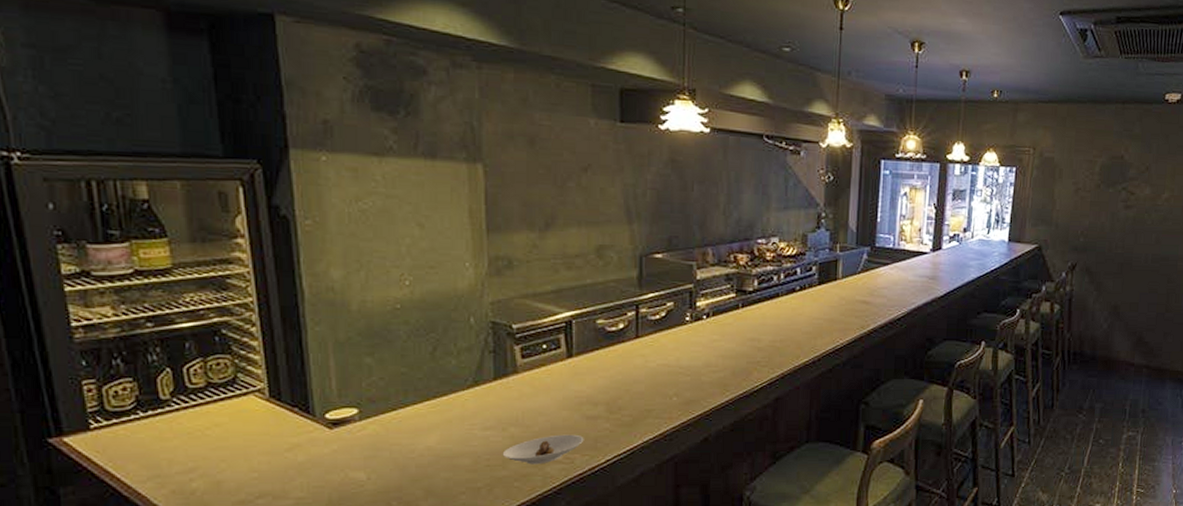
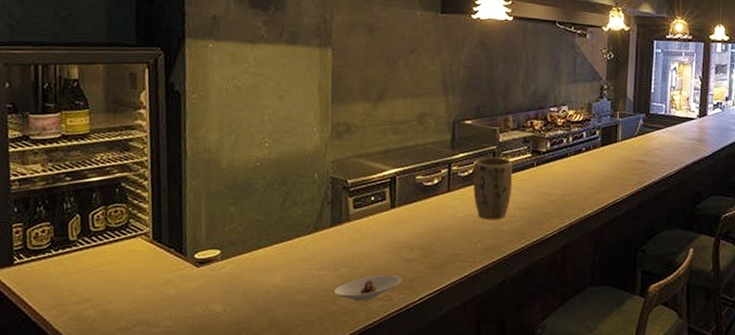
plant pot: none [666,297,714,370] -> present [473,157,513,220]

